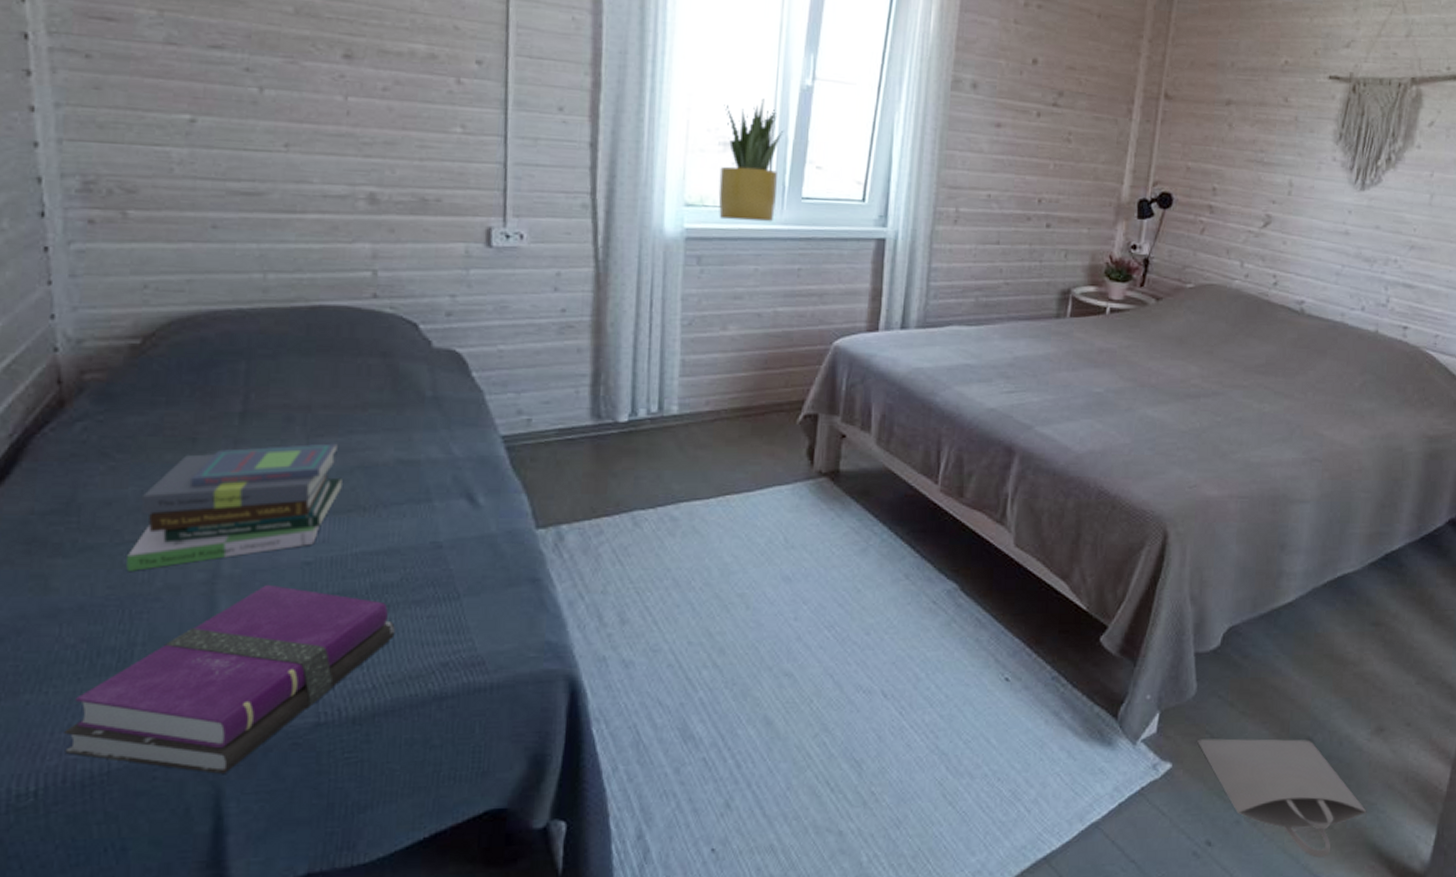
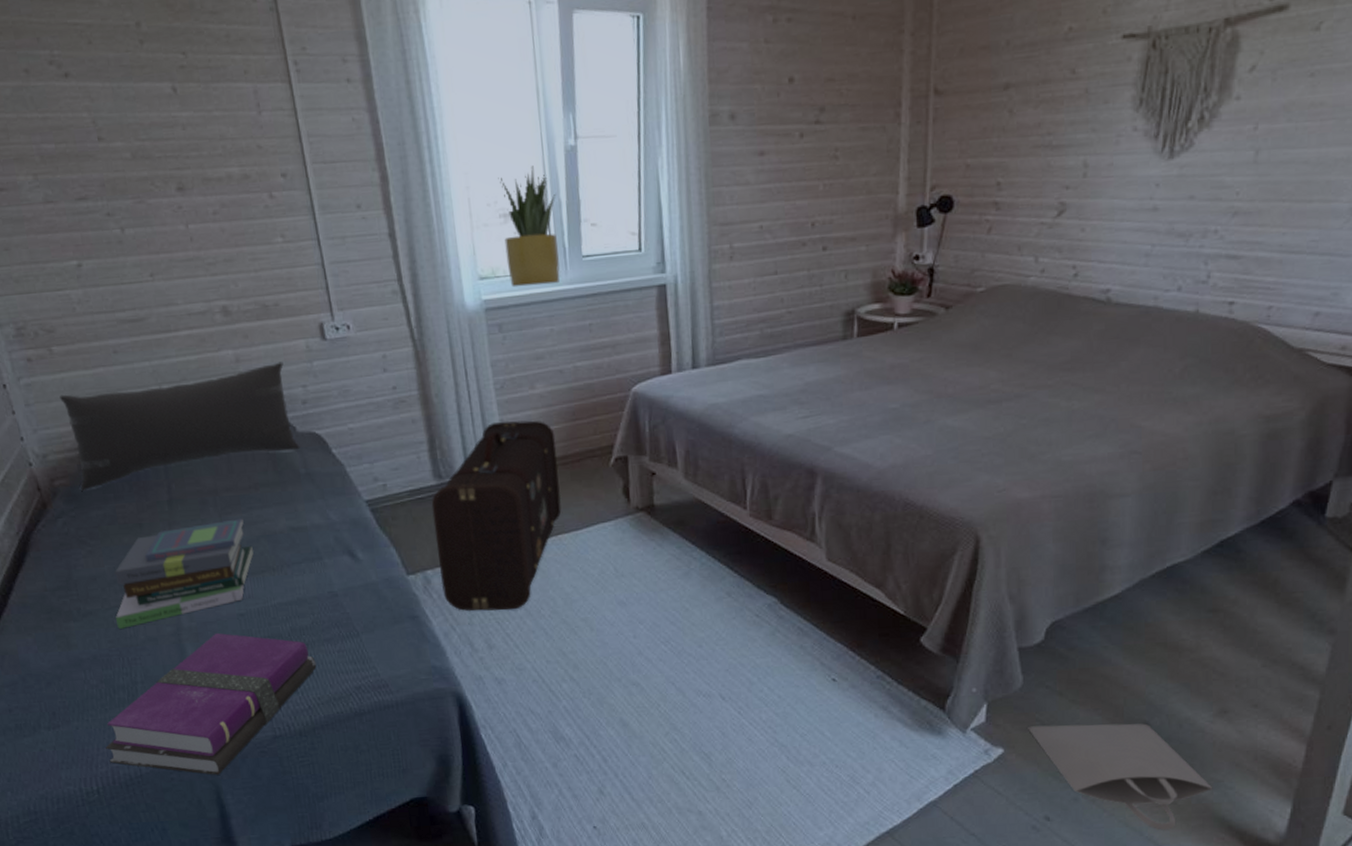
pillow: none [121,264,433,390] -> present [60,361,301,491]
suitcase: none [576,361,741,578] -> present [431,420,562,612]

